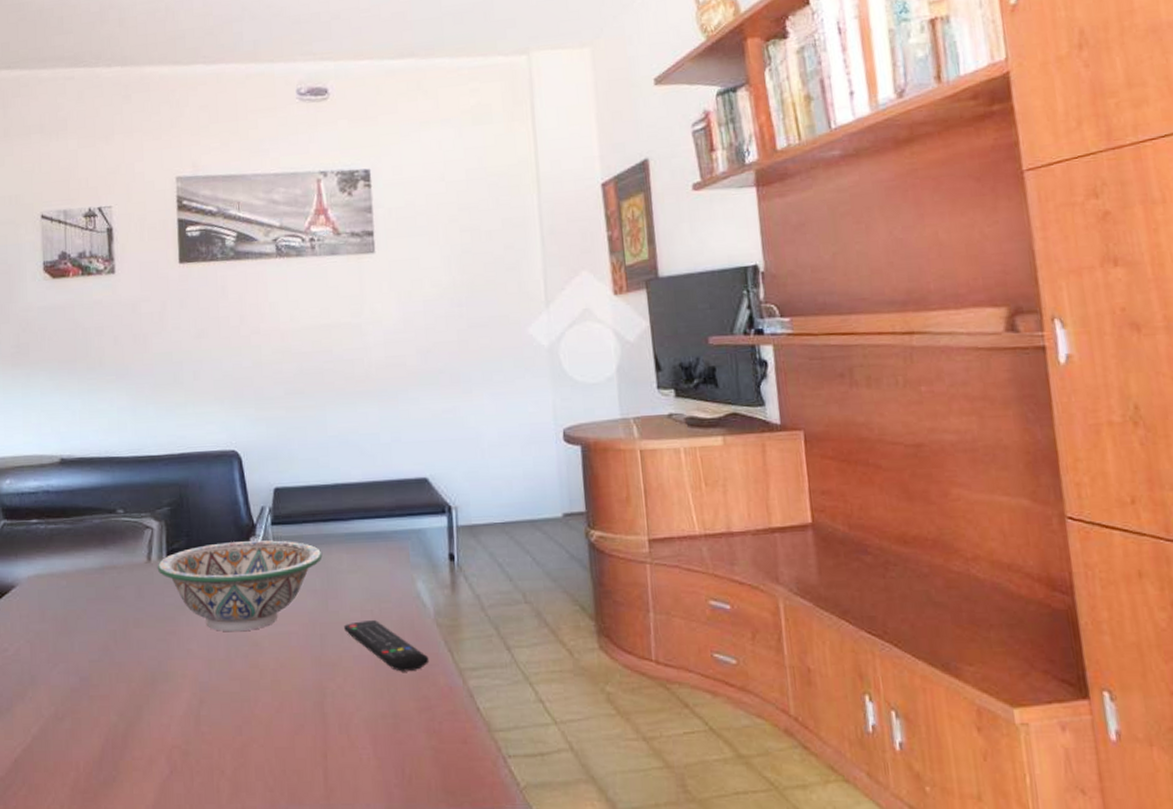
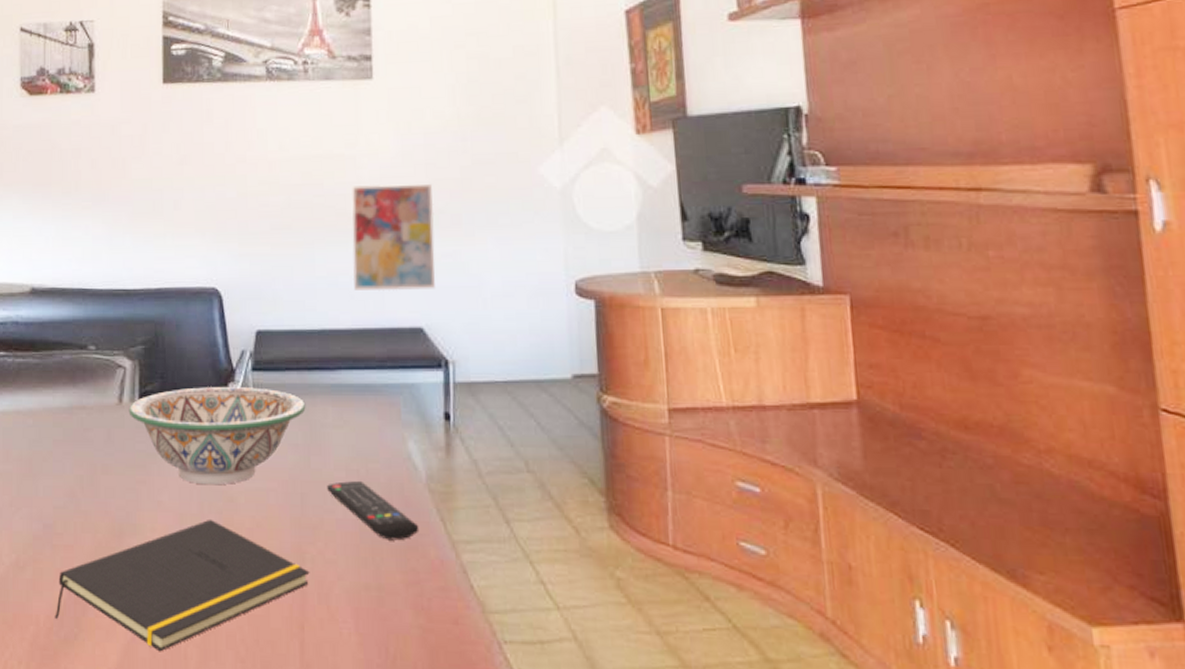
notepad: none [94,662,331,788] -> present [55,519,310,652]
wall art: none [358,346,437,447] -> present [352,183,435,291]

